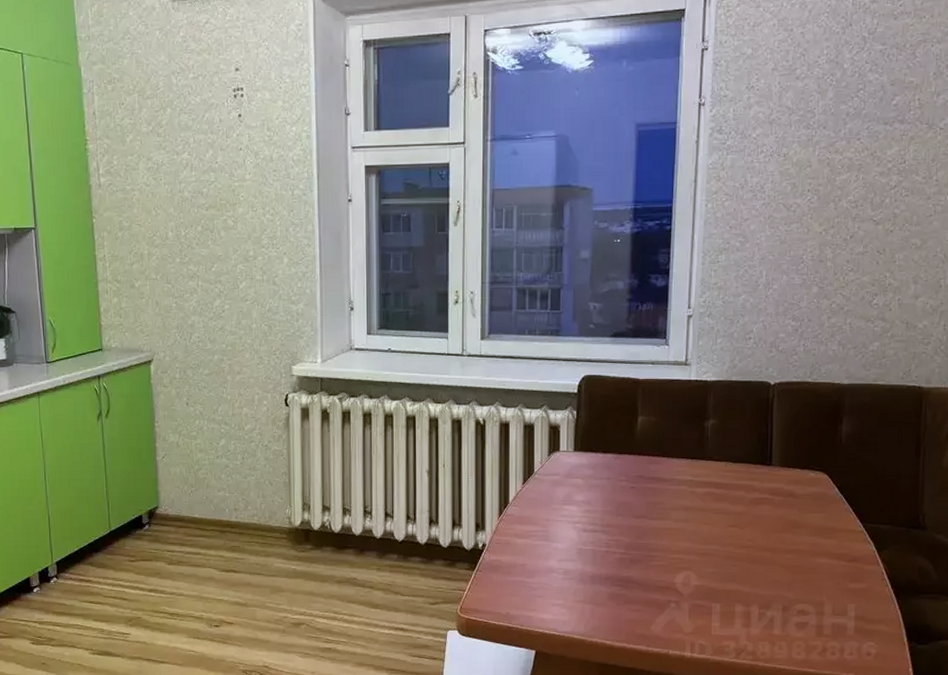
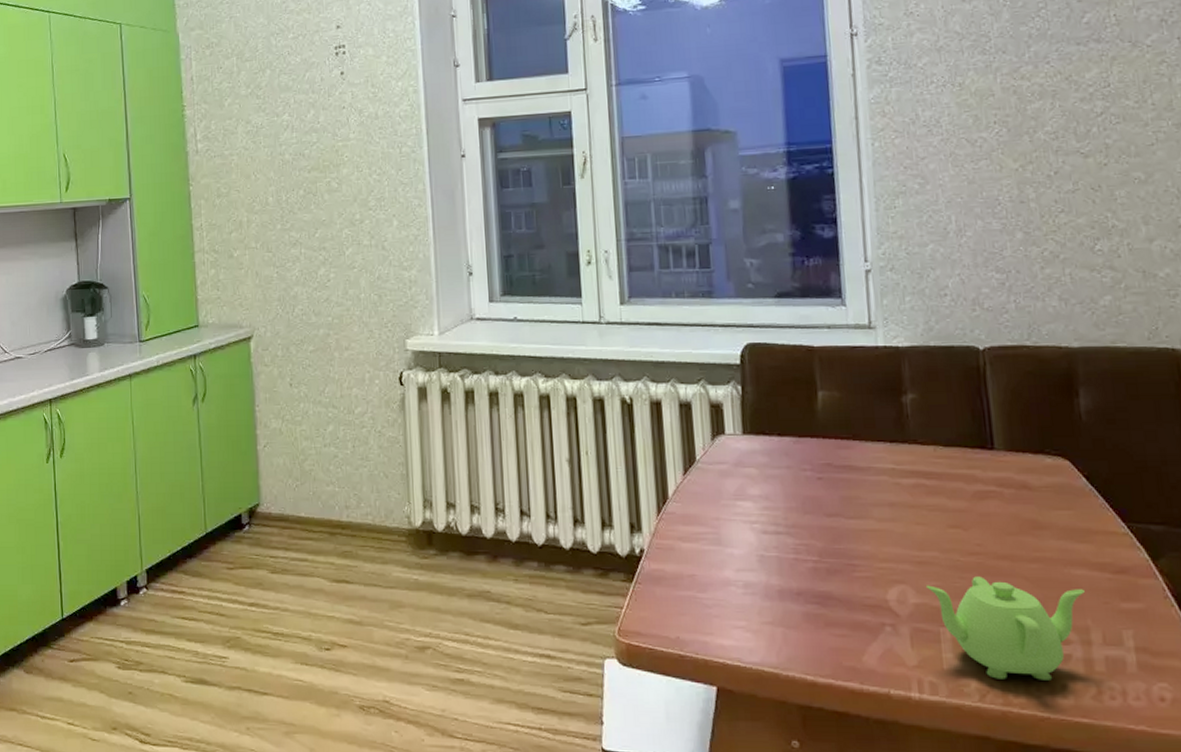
teapot: none [705,564,824,642] -> present [925,576,1085,680]

